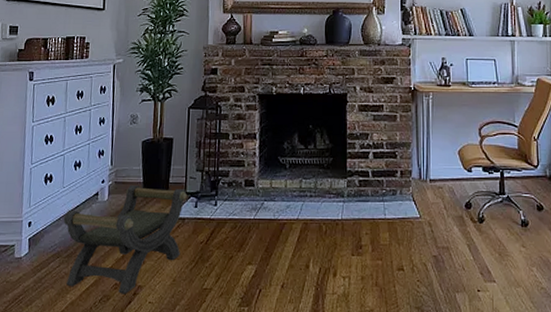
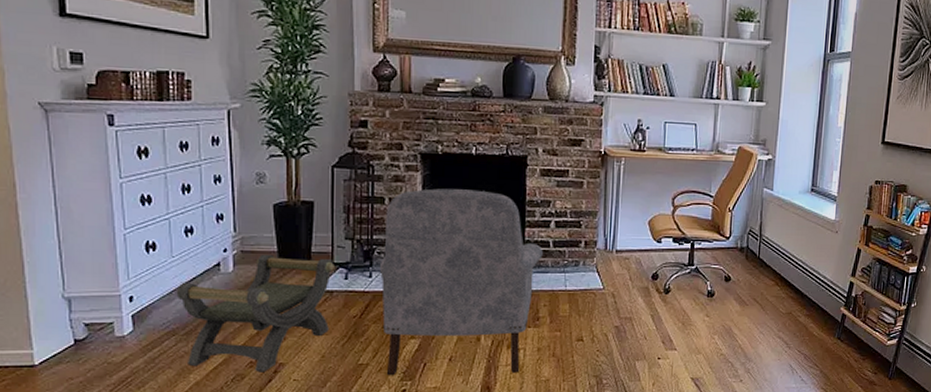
armchair: none [223,125,363,302] -> present [379,188,543,376]

